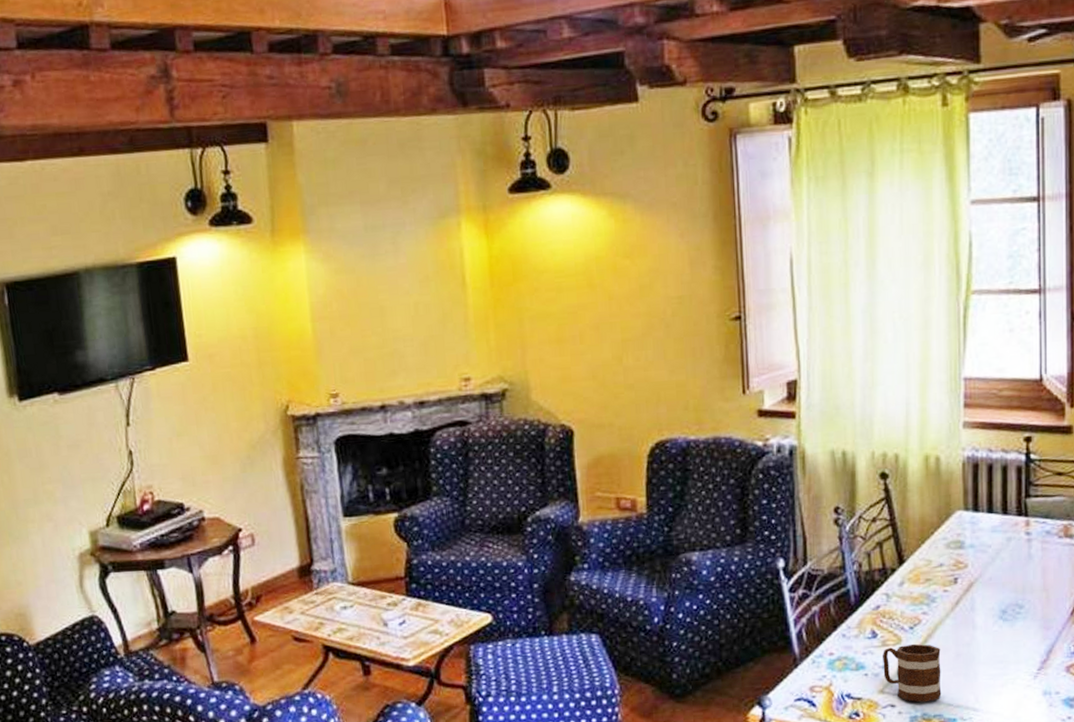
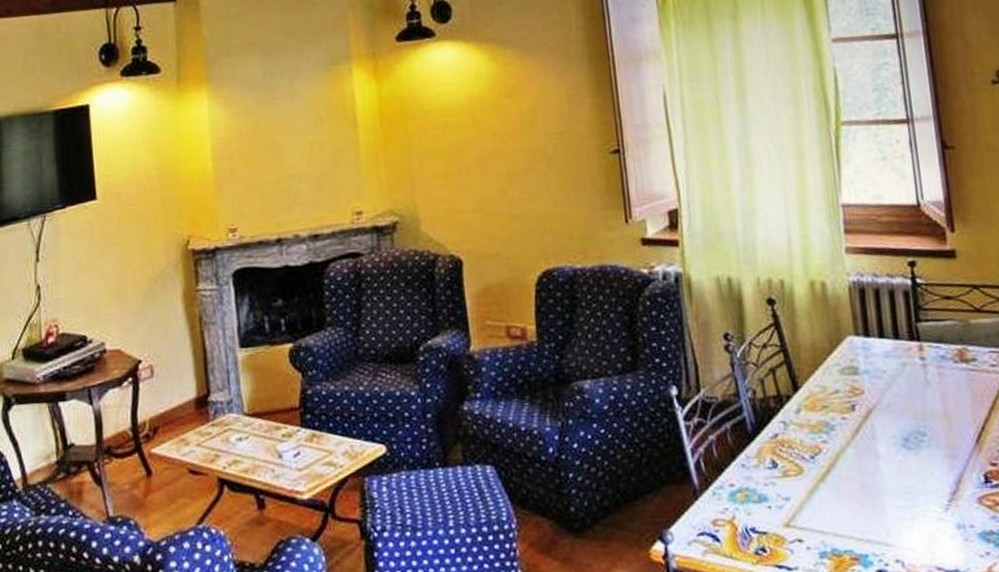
mug: present [883,643,942,703] -> none [785,474,850,537]

